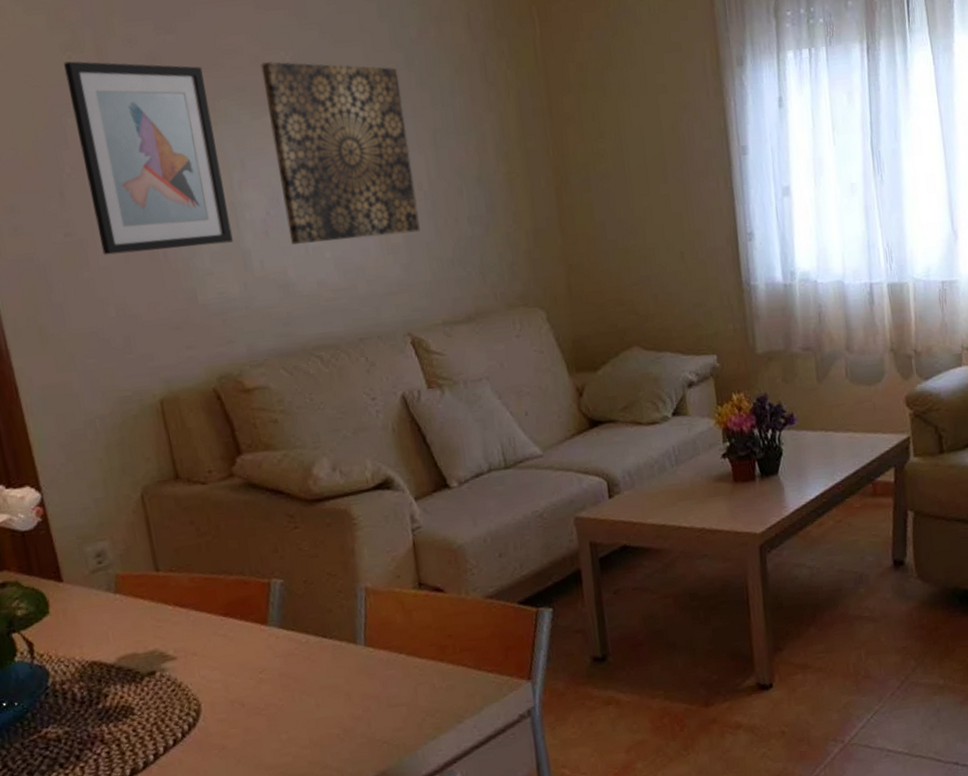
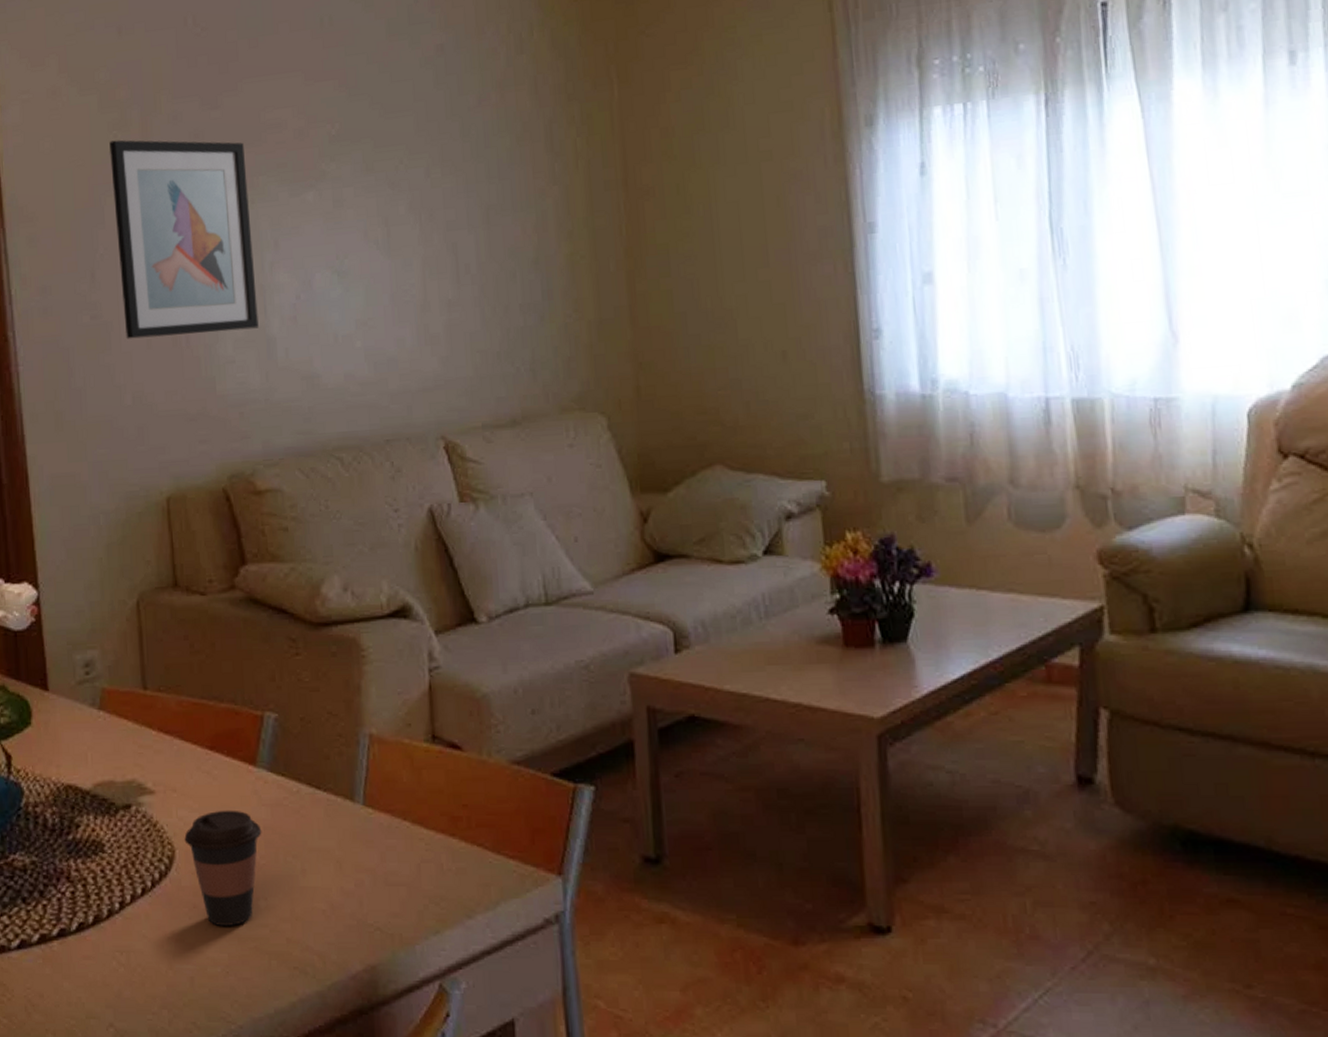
coffee cup: none [208,664,278,761] -> present [184,810,262,926]
wall art: present [260,61,420,245] -> none [304,134,464,332]

